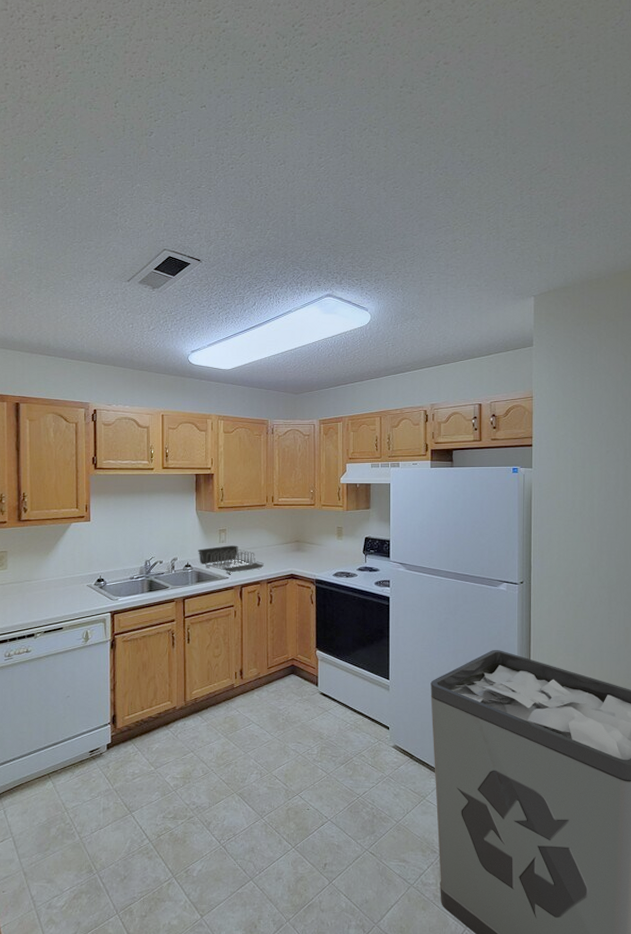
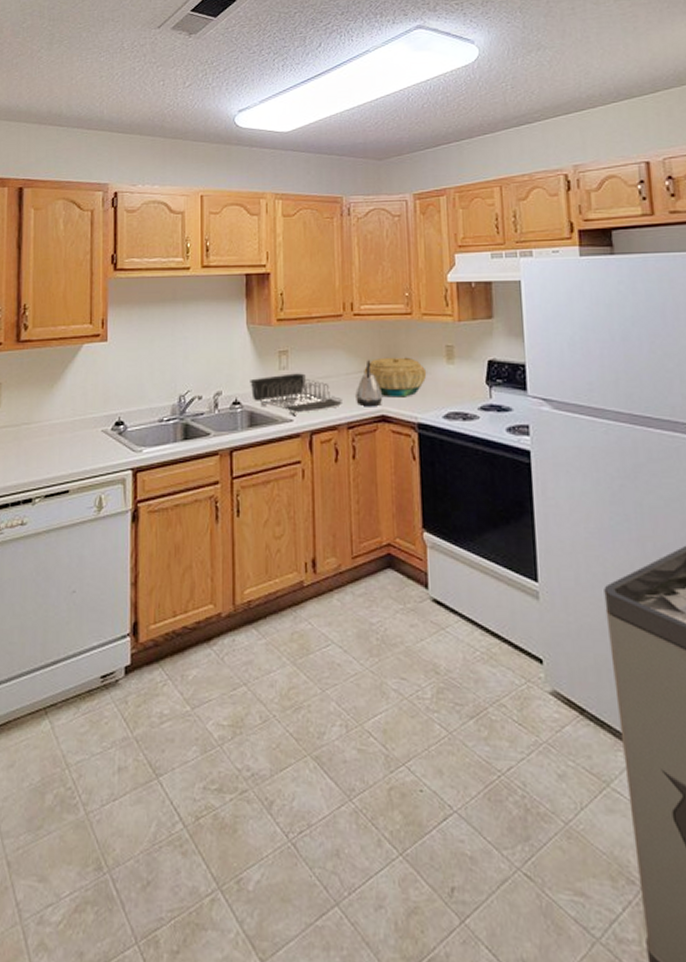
kettle: none [272,537,293,569] -> present [354,360,383,407]
basket: none [280,534,323,562] -> present [364,357,427,398]

